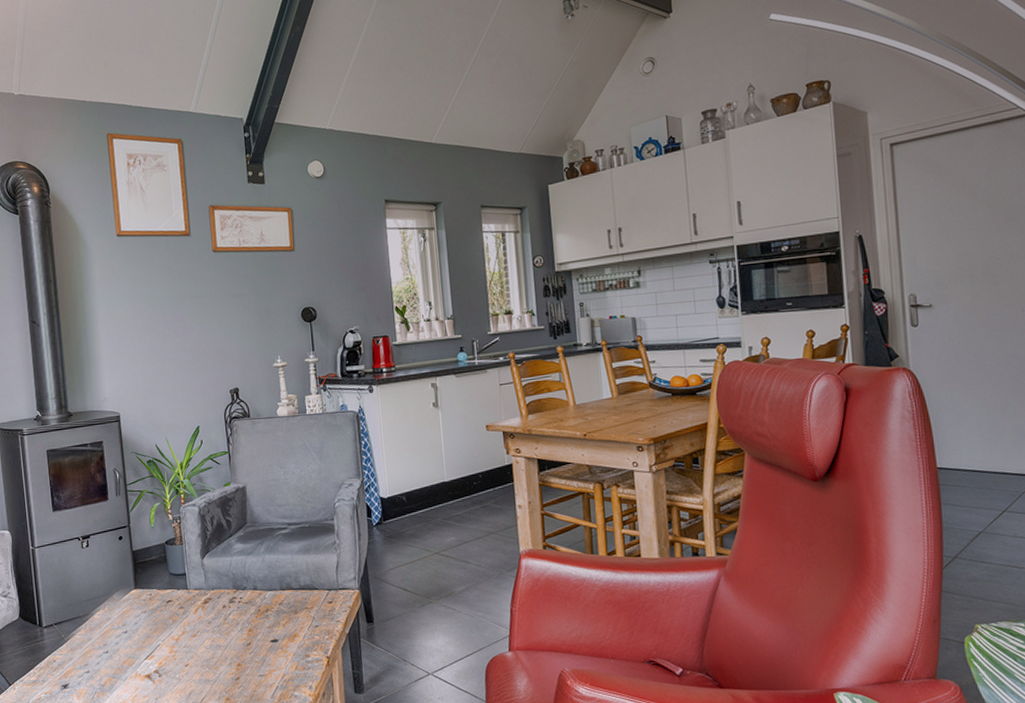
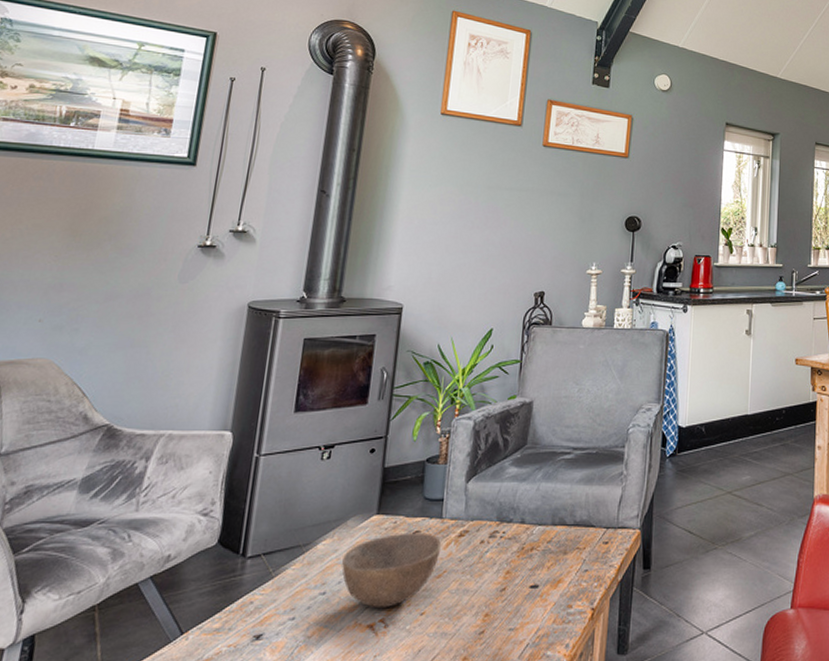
bowl: none [115,601,192,663] -> present [341,532,442,609]

